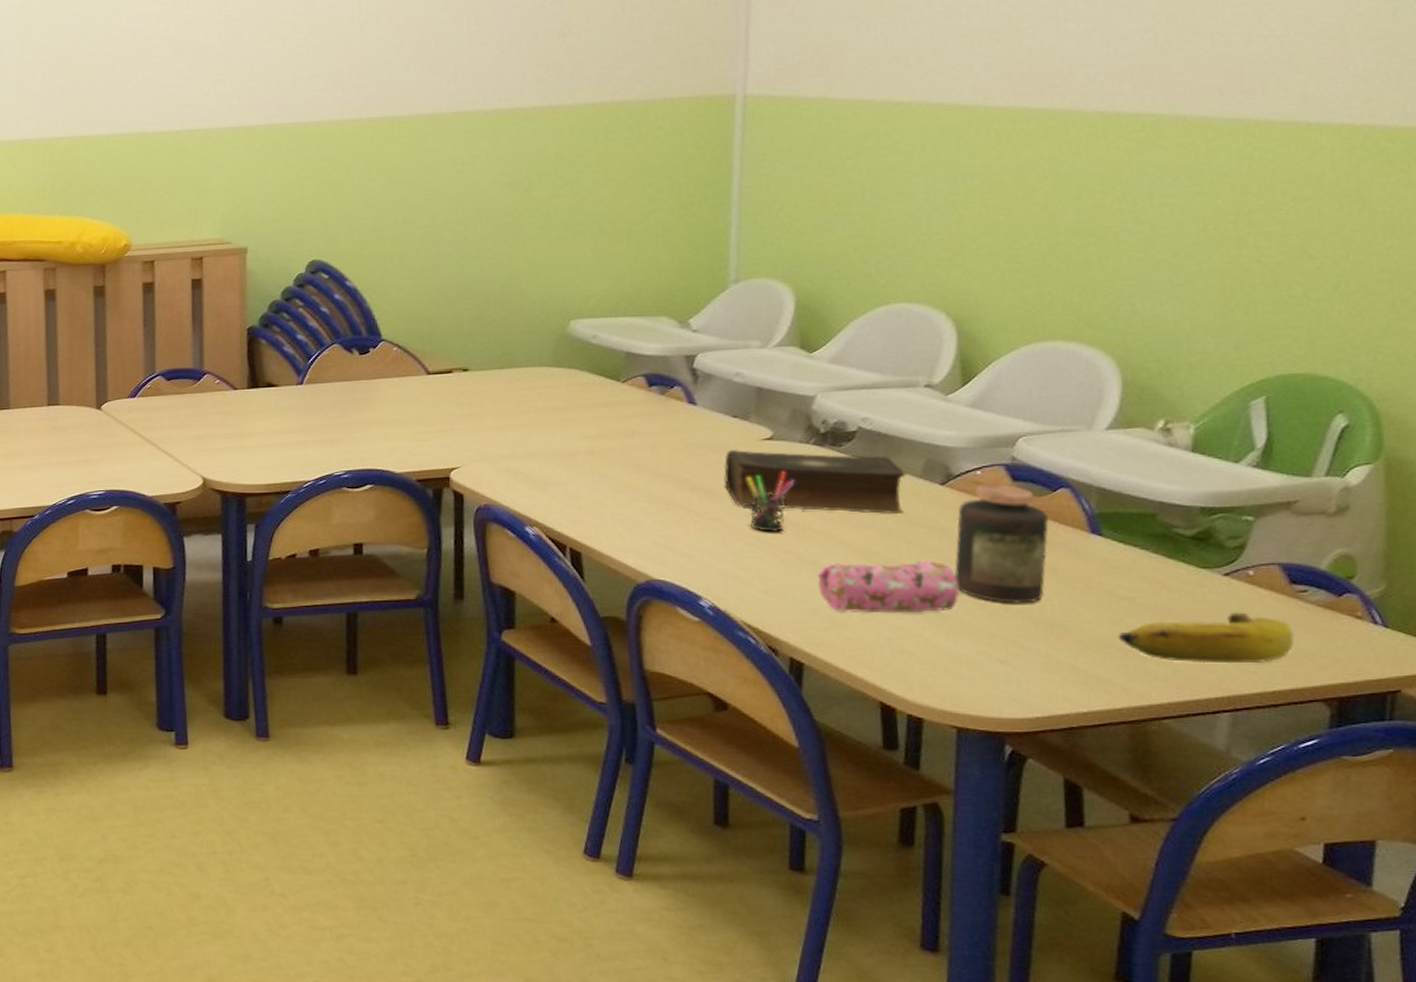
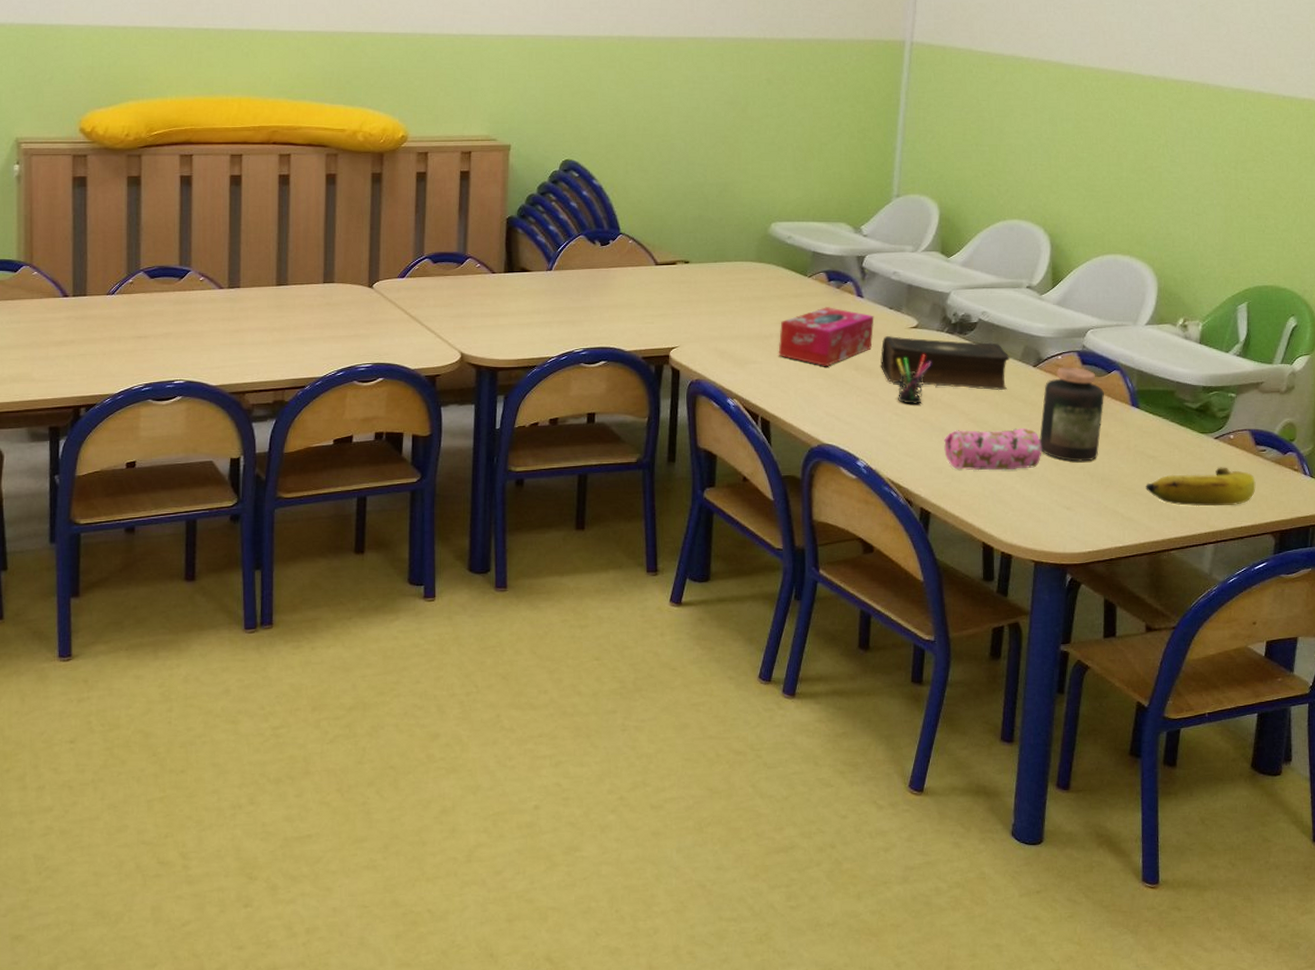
tissue box: none [587,417,714,487] -> present [778,307,874,366]

